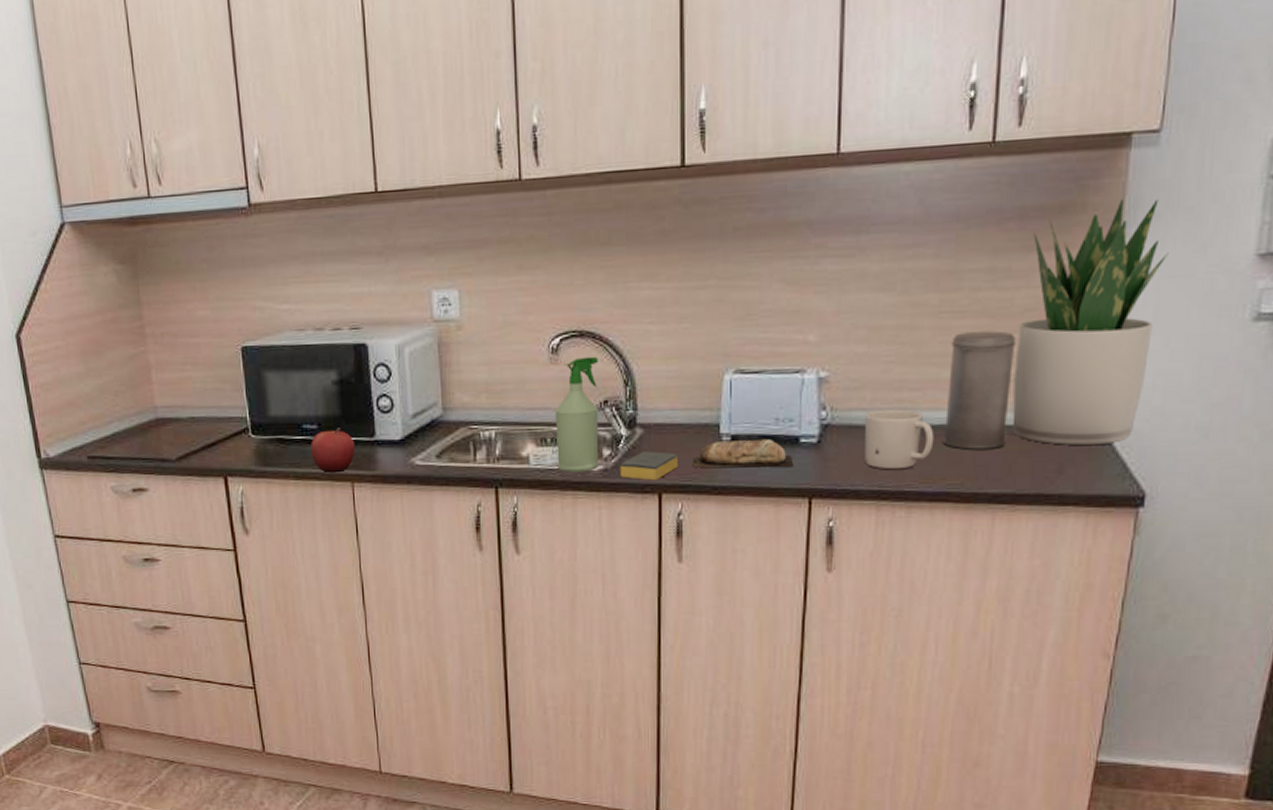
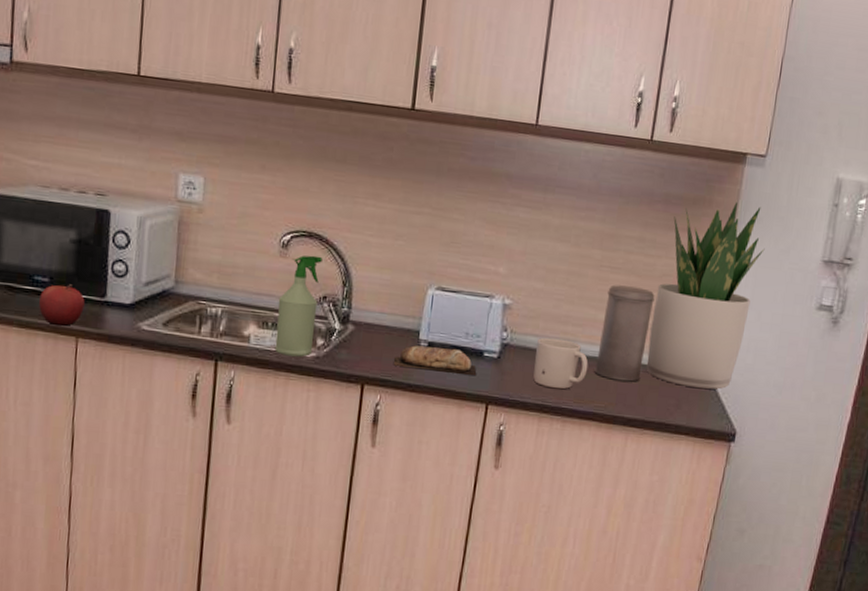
sponge: present [620,451,679,481] -> none [330,345,382,373]

